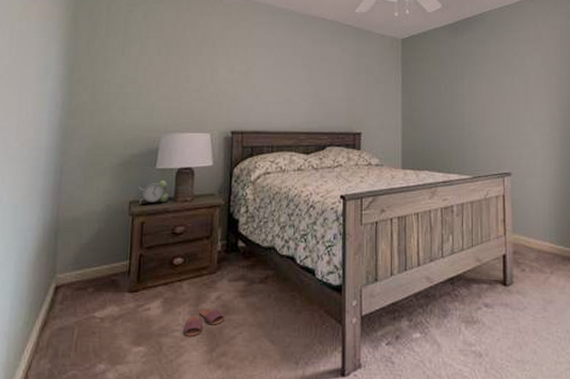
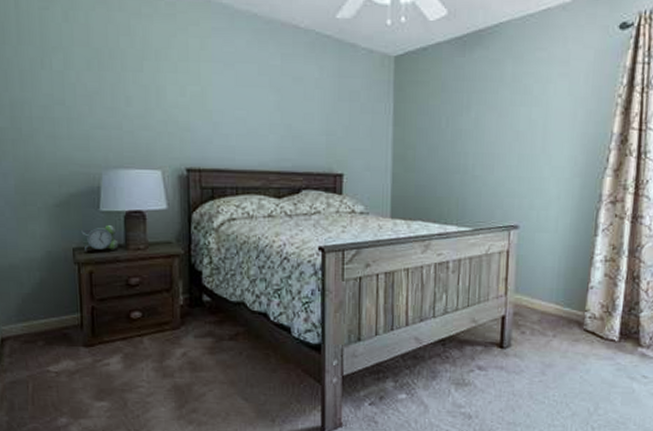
slippers: present [183,309,224,336] -> none [148,365,192,393]

